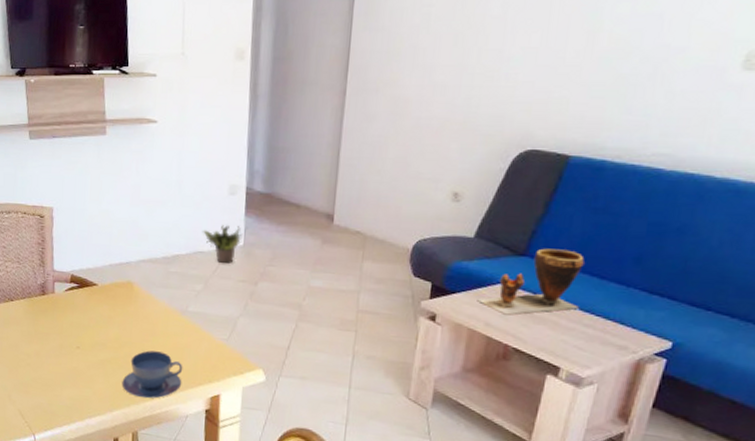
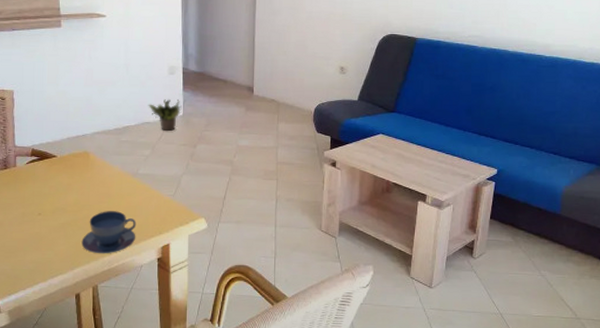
clay pot: present [478,248,585,315] -> none [365,106,435,158]

